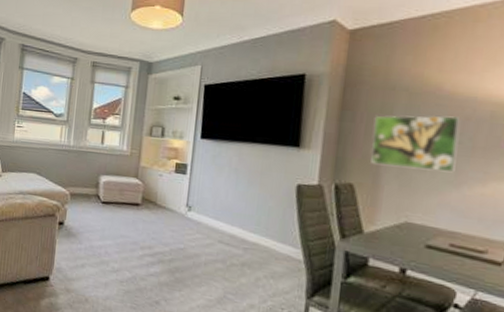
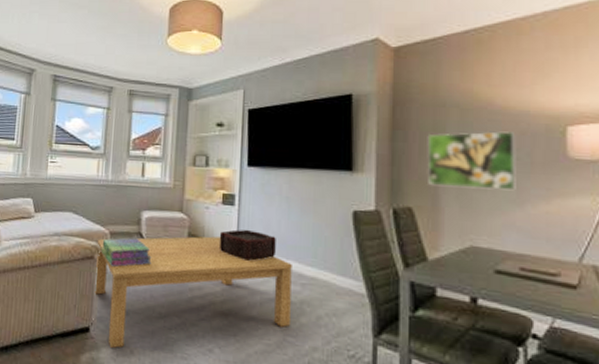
coffee table: none [55,199,237,296] -> present [94,236,292,348]
stack of books: none [61,199,108,225] -> present [100,238,152,267]
decorative container: none [169,196,223,226] -> present [219,229,276,261]

